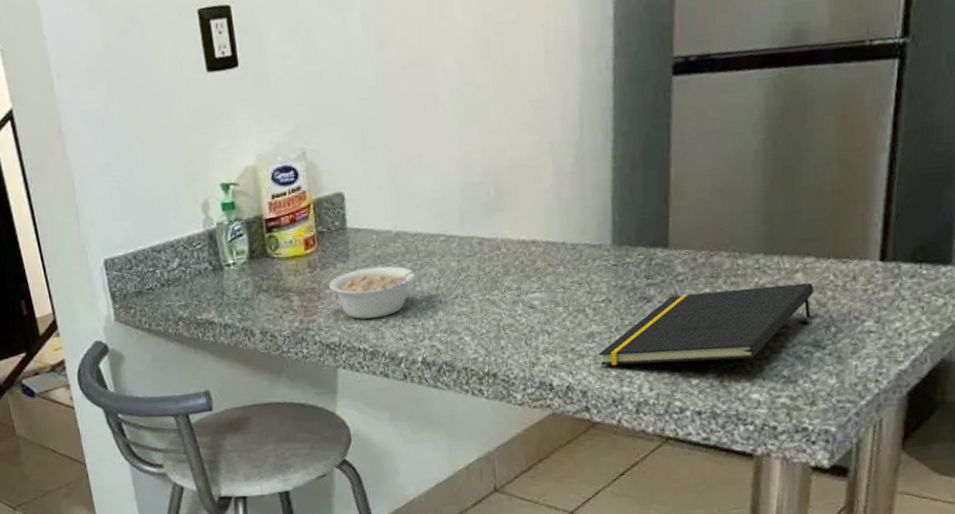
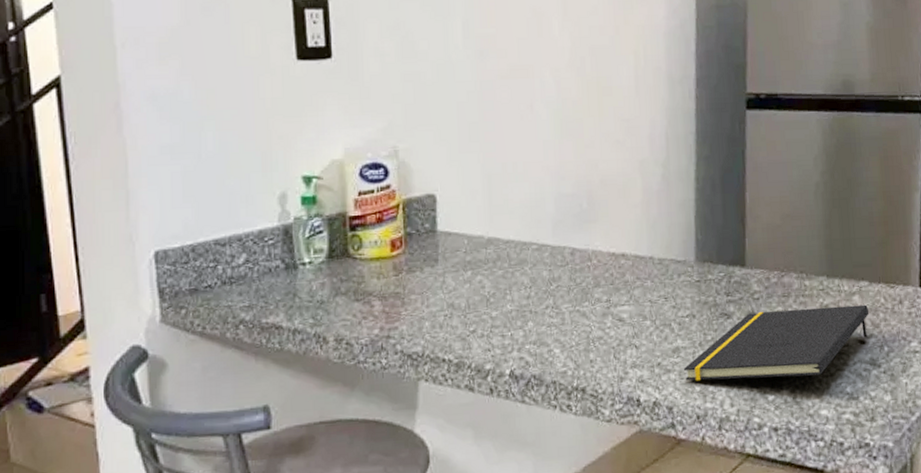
legume: present [328,261,432,319] -> none [414,269,524,328]

